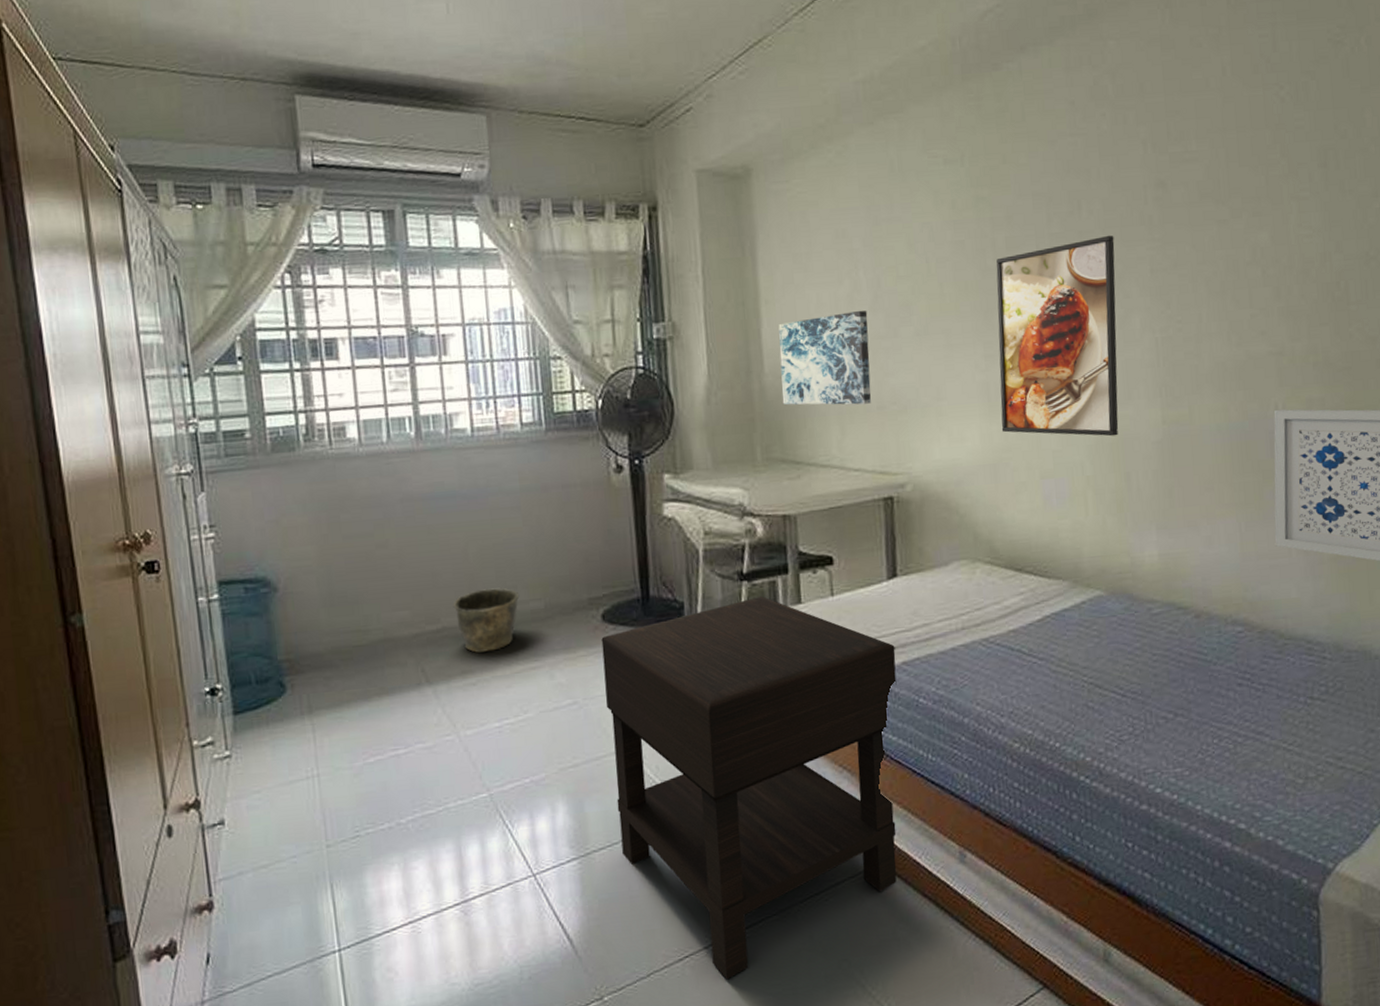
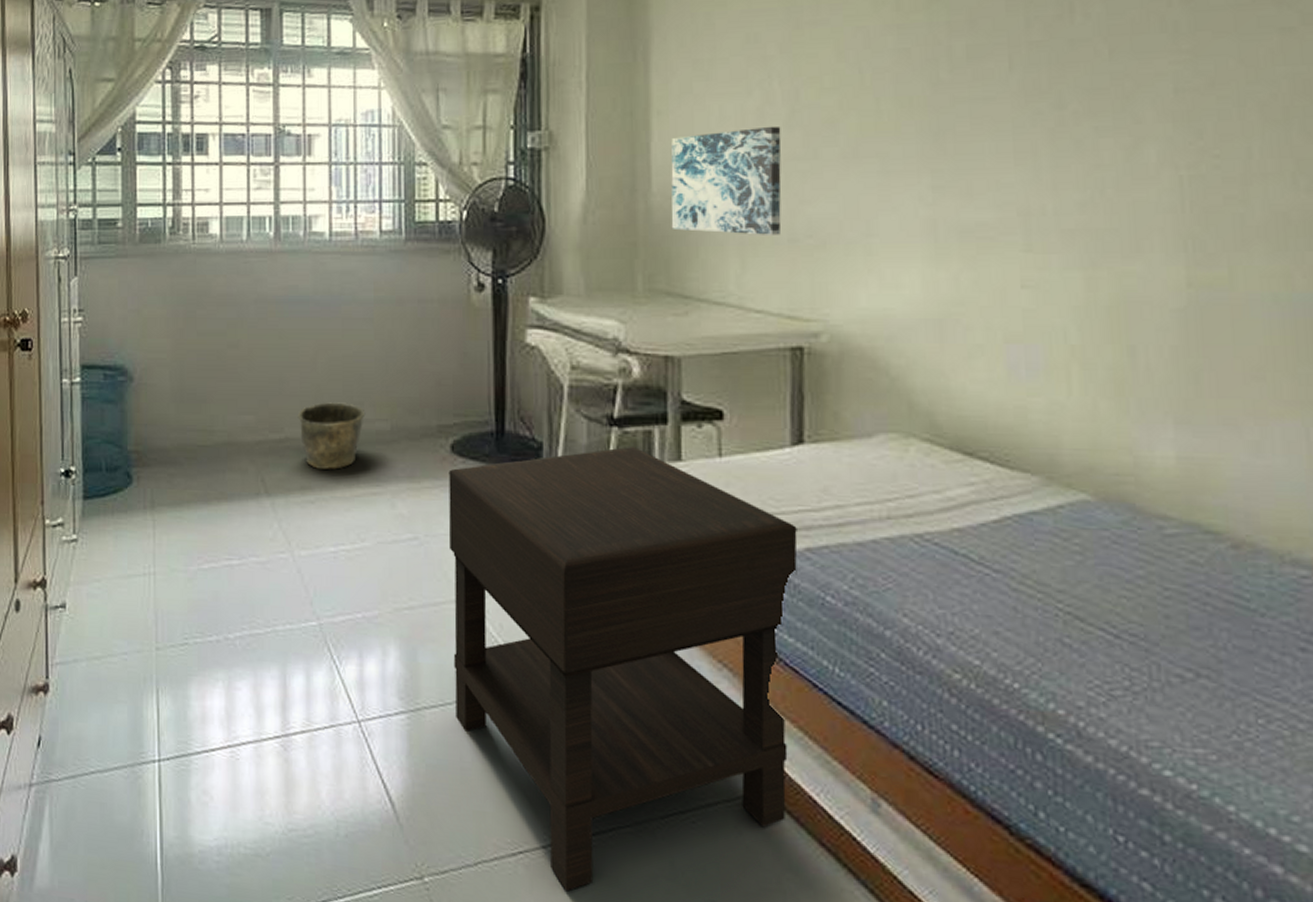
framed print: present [996,235,1119,437] -> none [951,44,1122,297]

